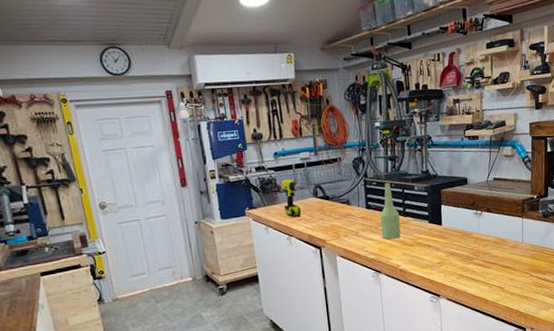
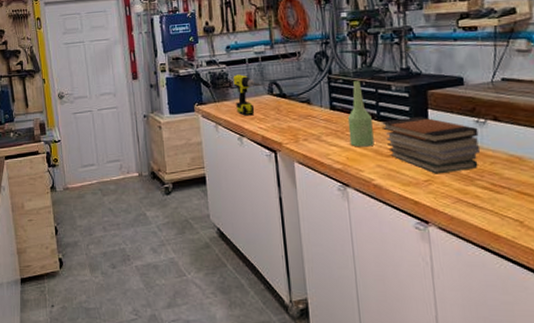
book stack: none [406,211,478,257] -> present [381,116,481,174]

